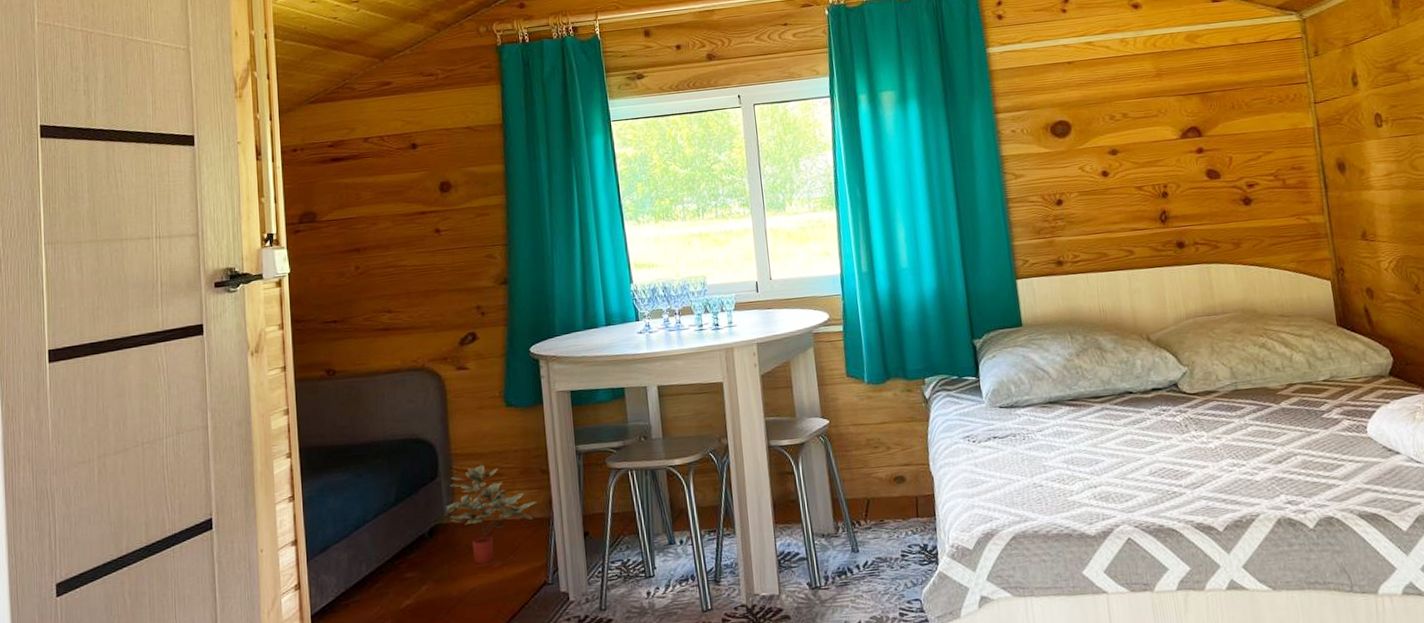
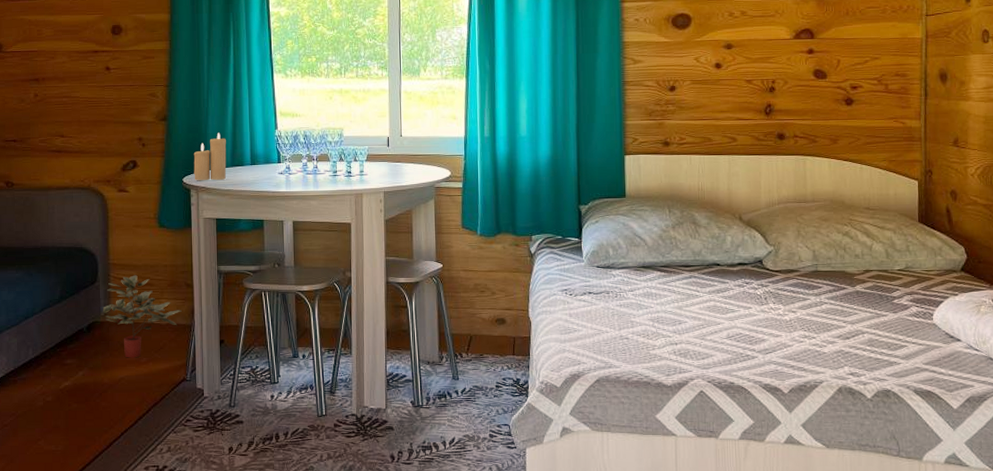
candle: none [540,292,579,349] -> present [193,133,227,181]

